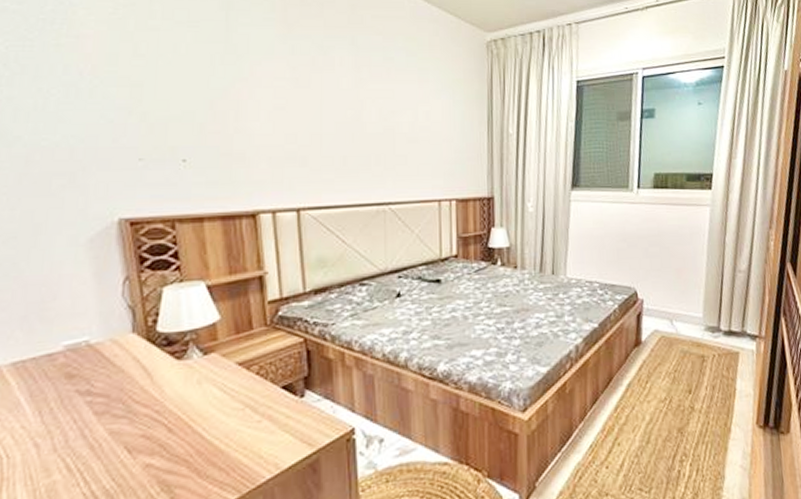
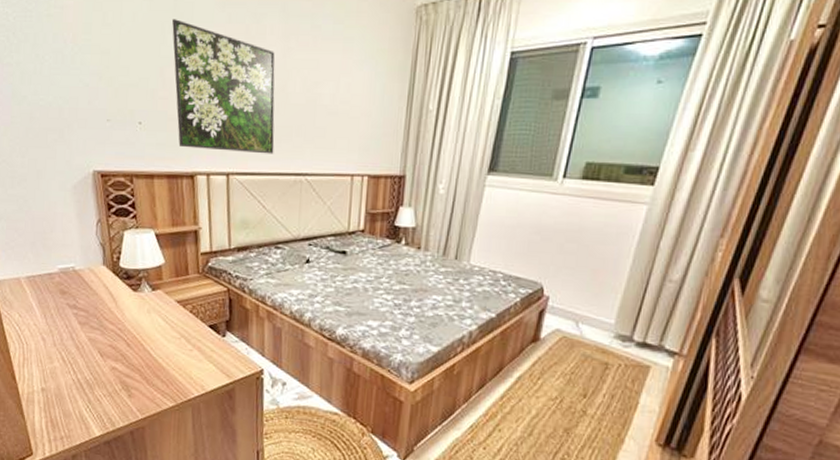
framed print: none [224,50,352,186] -> present [172,19,275,154]

